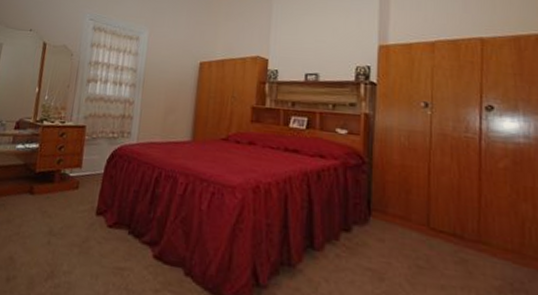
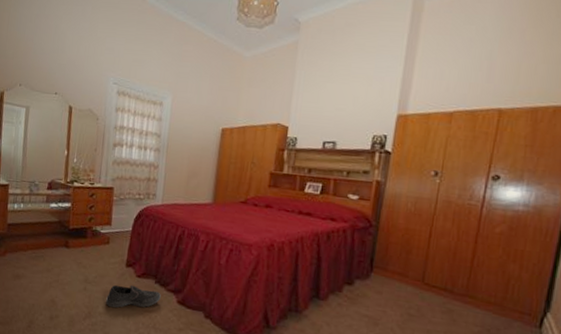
shoe: none [71,236,135,266] -> present [105,284,161,308]

